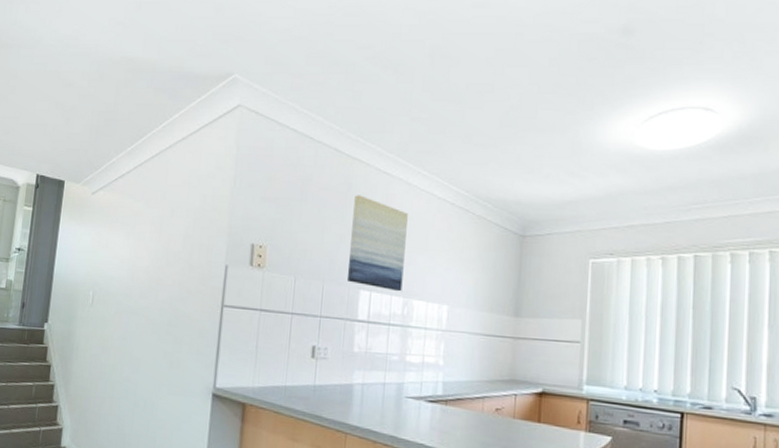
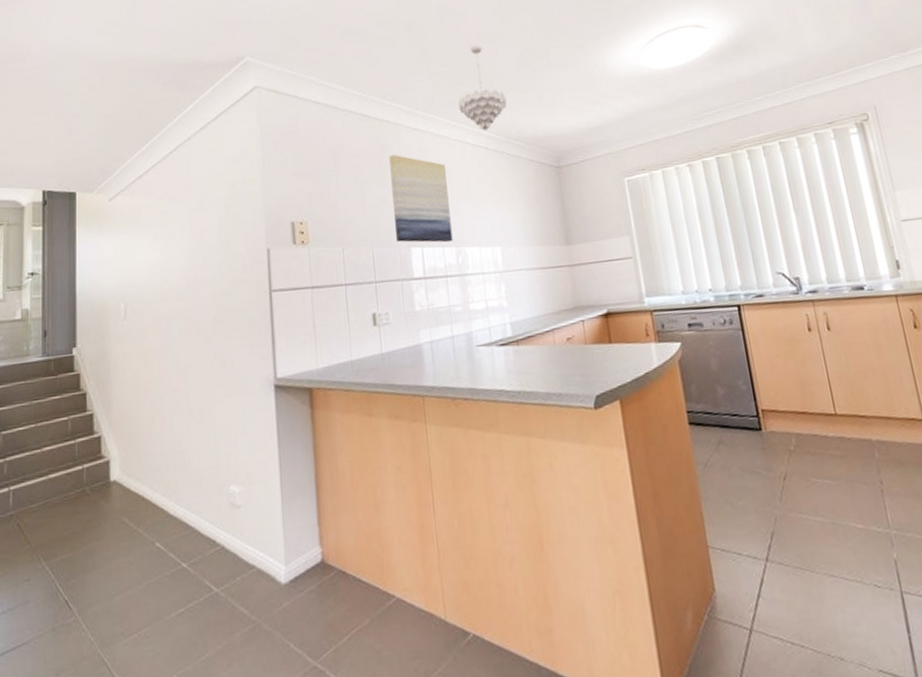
pendant light: none [433,95,484,186] -> present [458,45,507,131]

